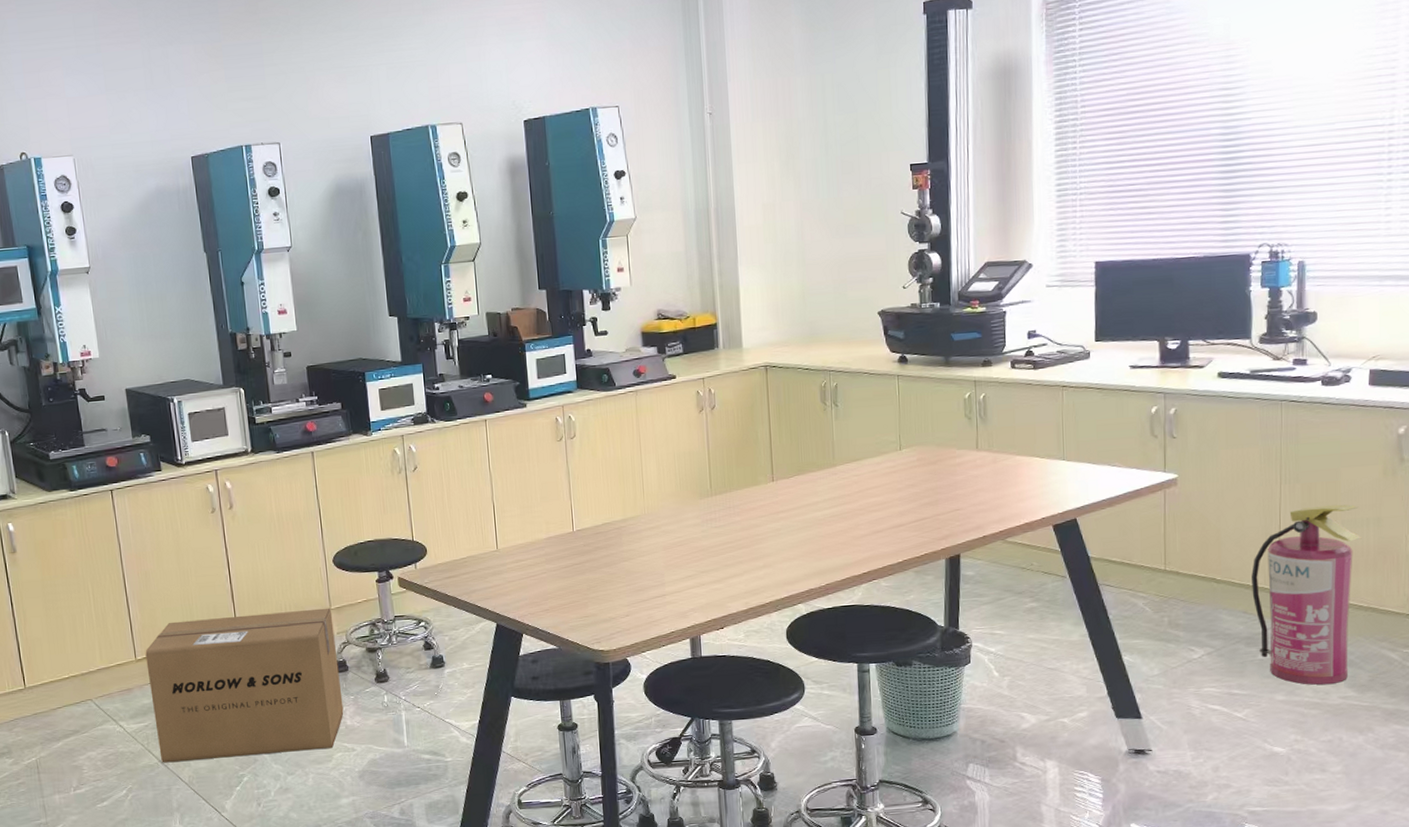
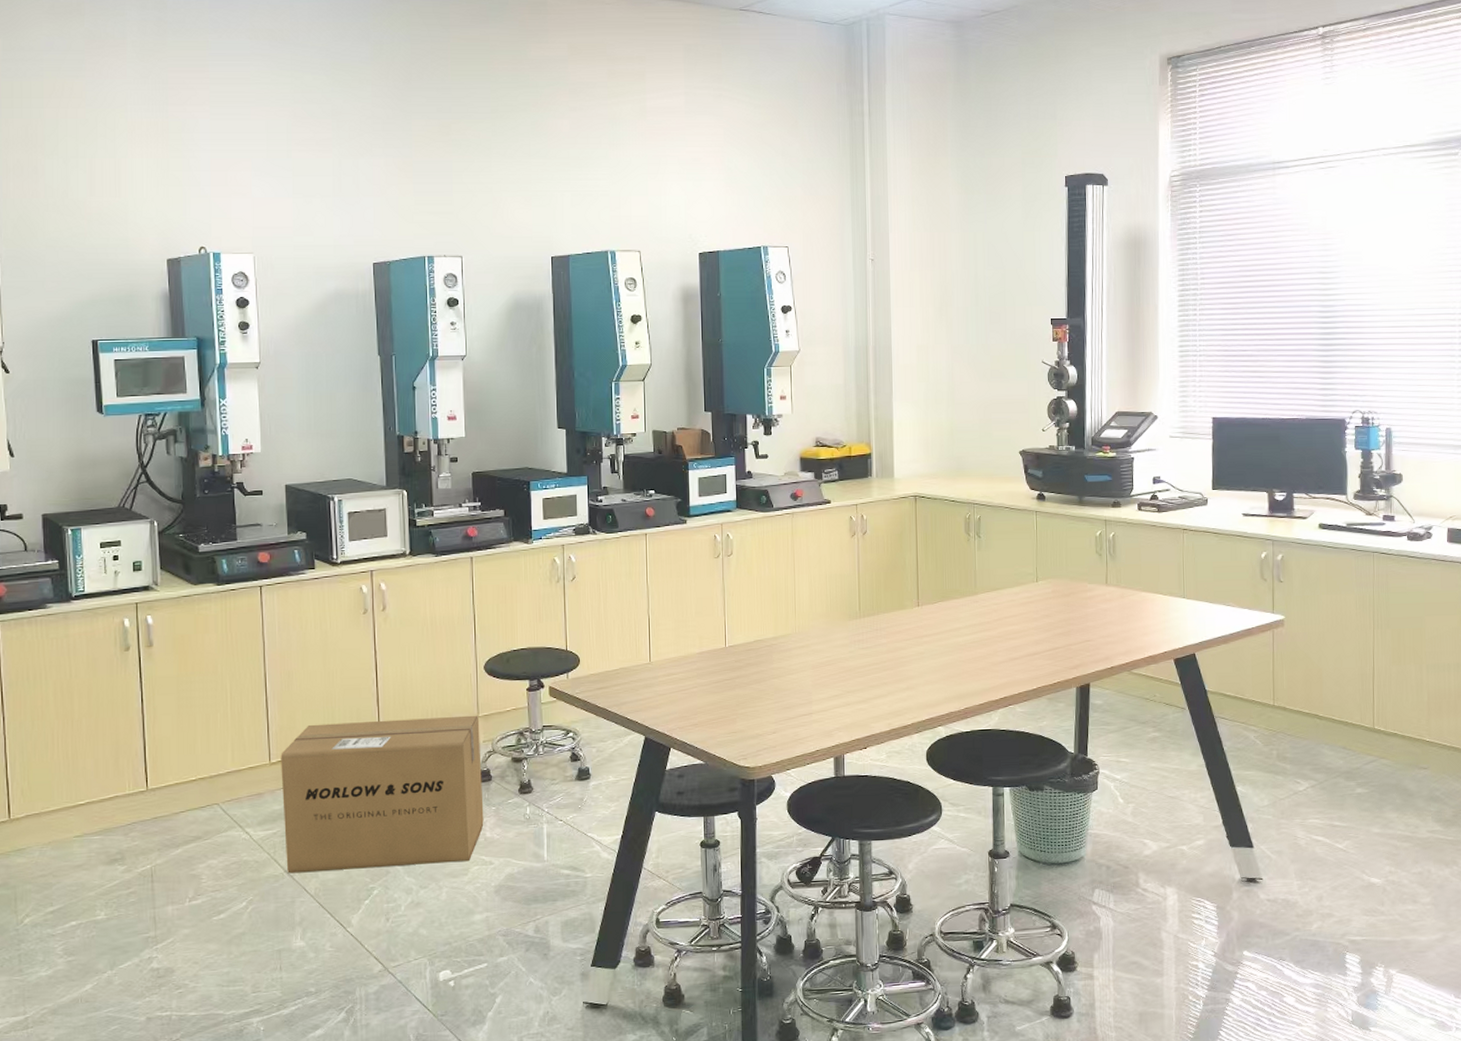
fire extinguisher: present [1252,504,1362,685] -> none [1350,649,1444,819]

